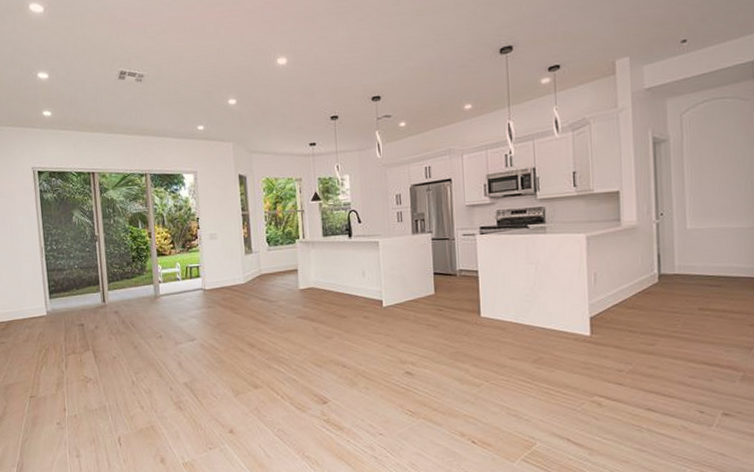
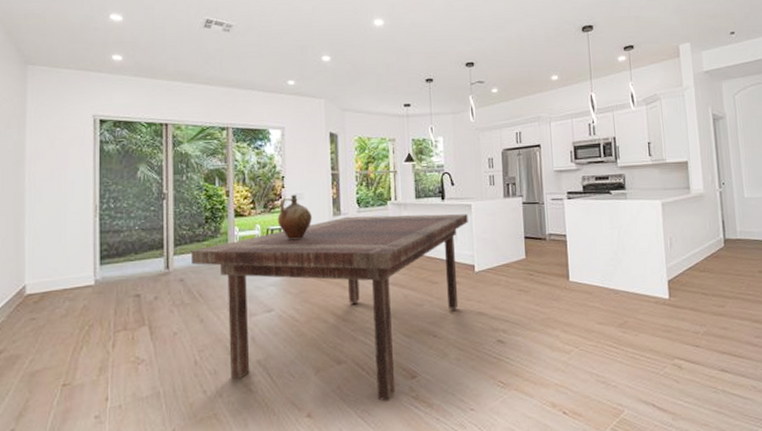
dining table: none [123,251,376,423] -> present [191,214,468,402]
ceramic jug: none [194,234,226,277] -> present [277,194,312,240]

